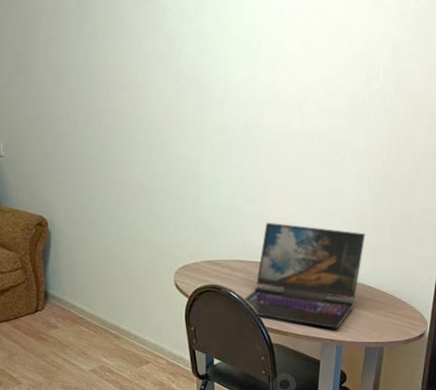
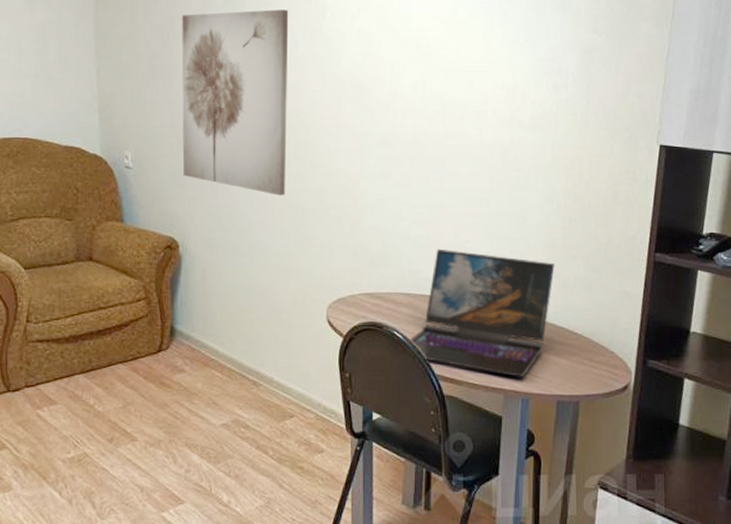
wall art: none [40,11,137,179] -> present [181,9,289,196]

